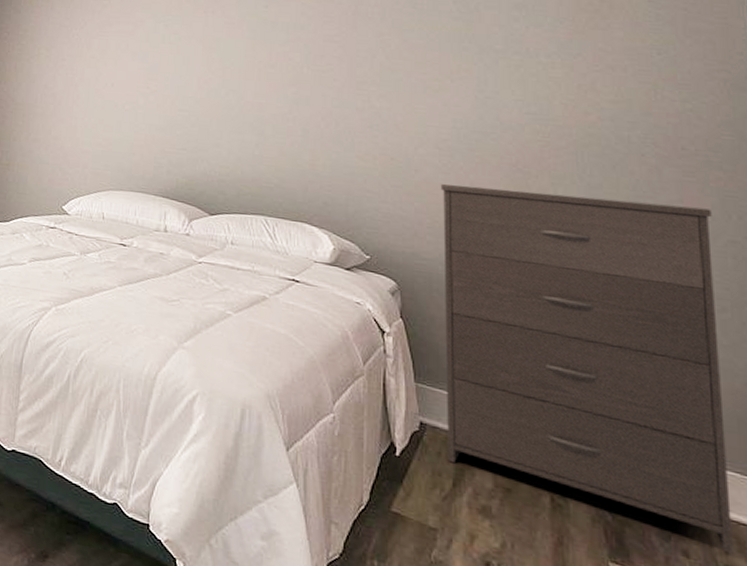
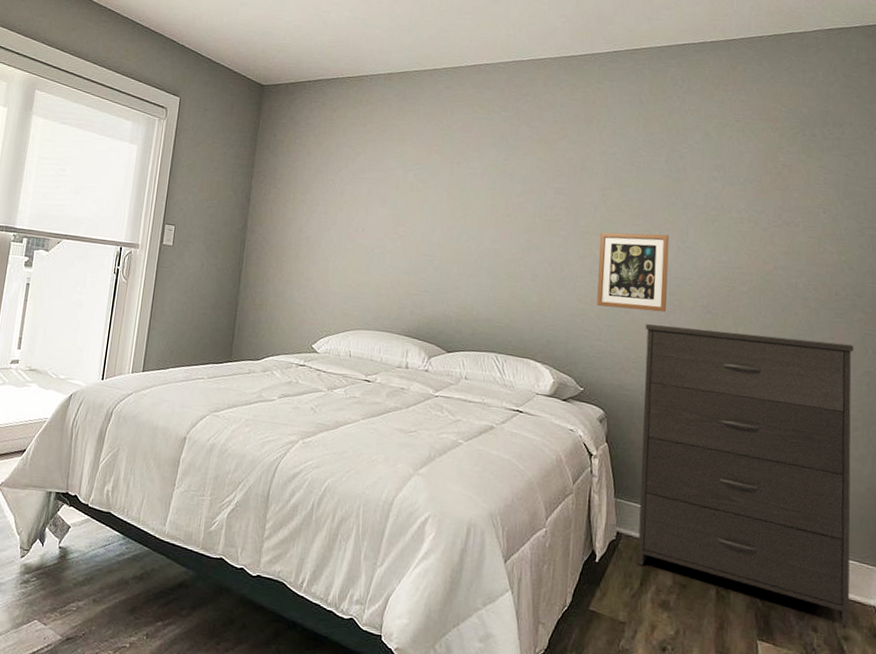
picture frame: none [379,82,465,171] -> present [597,232,670,313]

